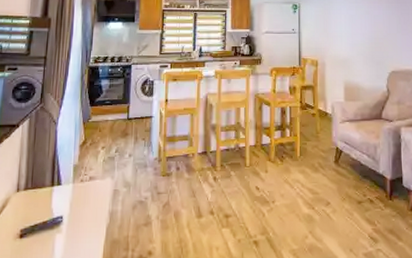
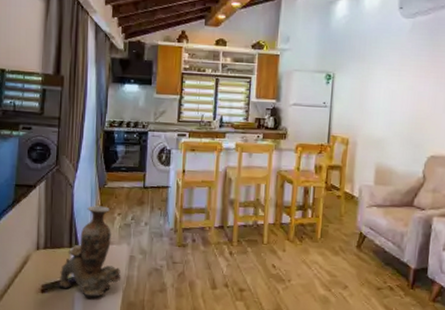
vase with dog figurine: none [38,141,105,238] -> present [58,205,121,298]

